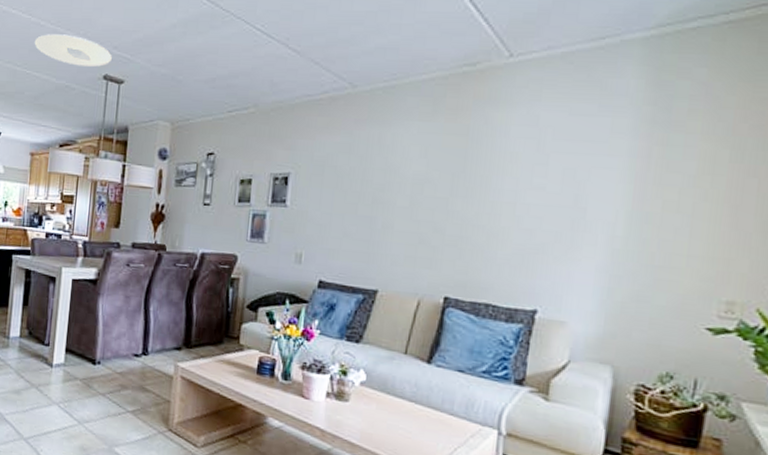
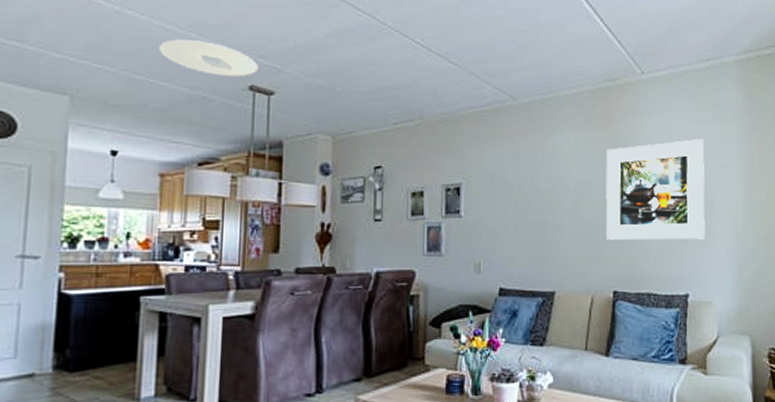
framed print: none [443,132,582,251] -> present [606,138,705,240]

